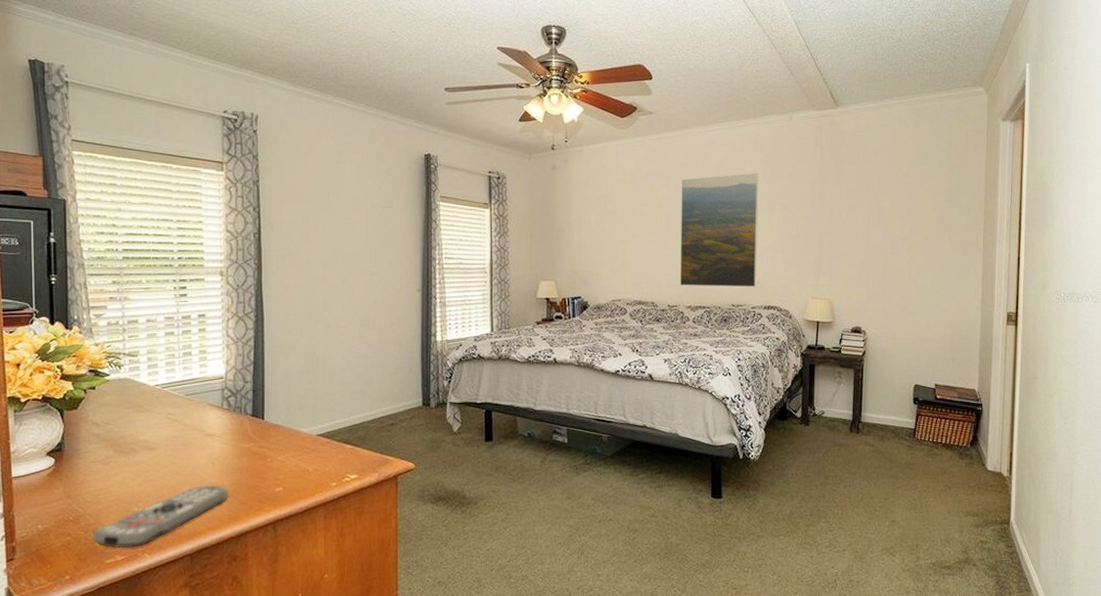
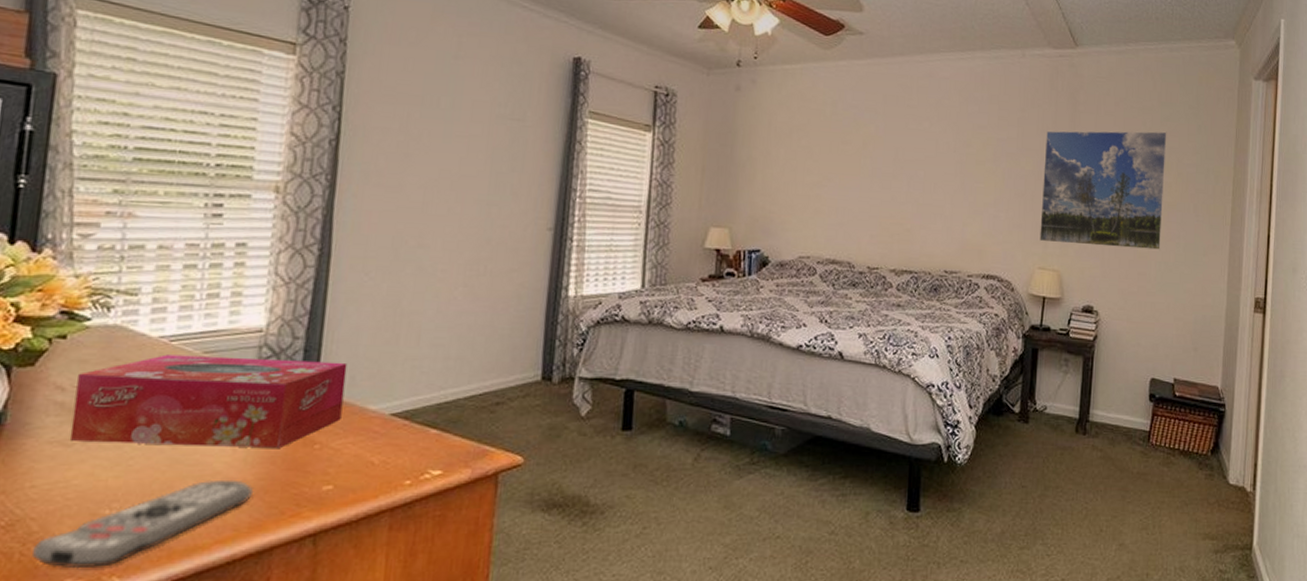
tissue box: none [106,397,284,463] -> present [69,354,348,449]
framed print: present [680,173,759,288] -> none [883,114,984,252]
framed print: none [812,174,922,276] -> present [1039,130,1167,250]

